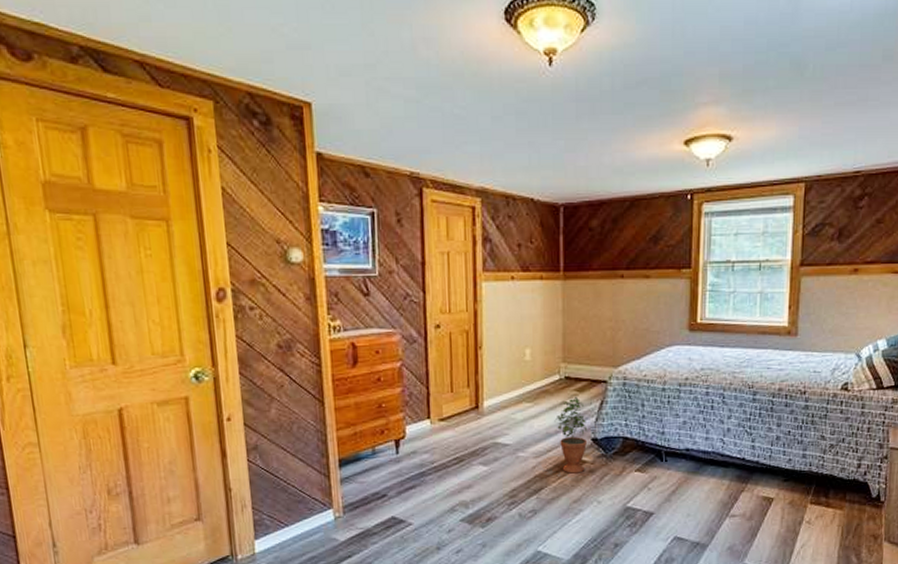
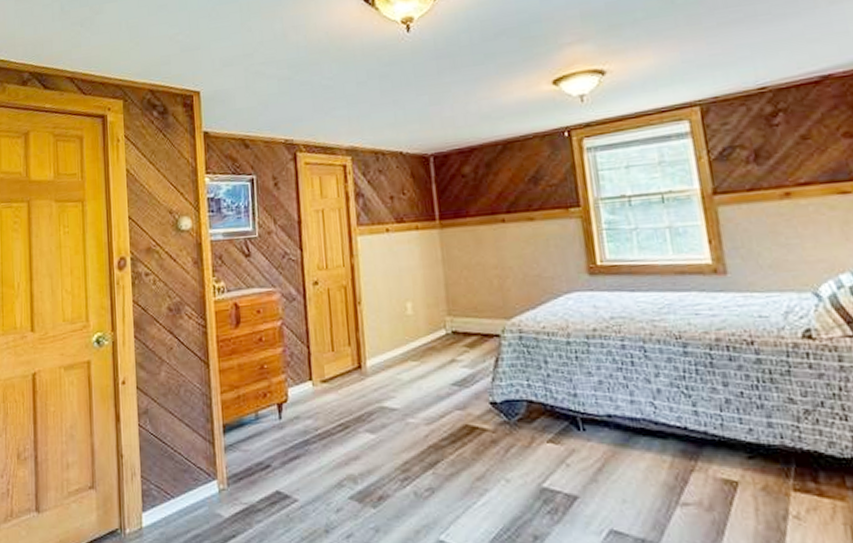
potted plant: present [554,394,588,474] -> none [444,351,485,444]

